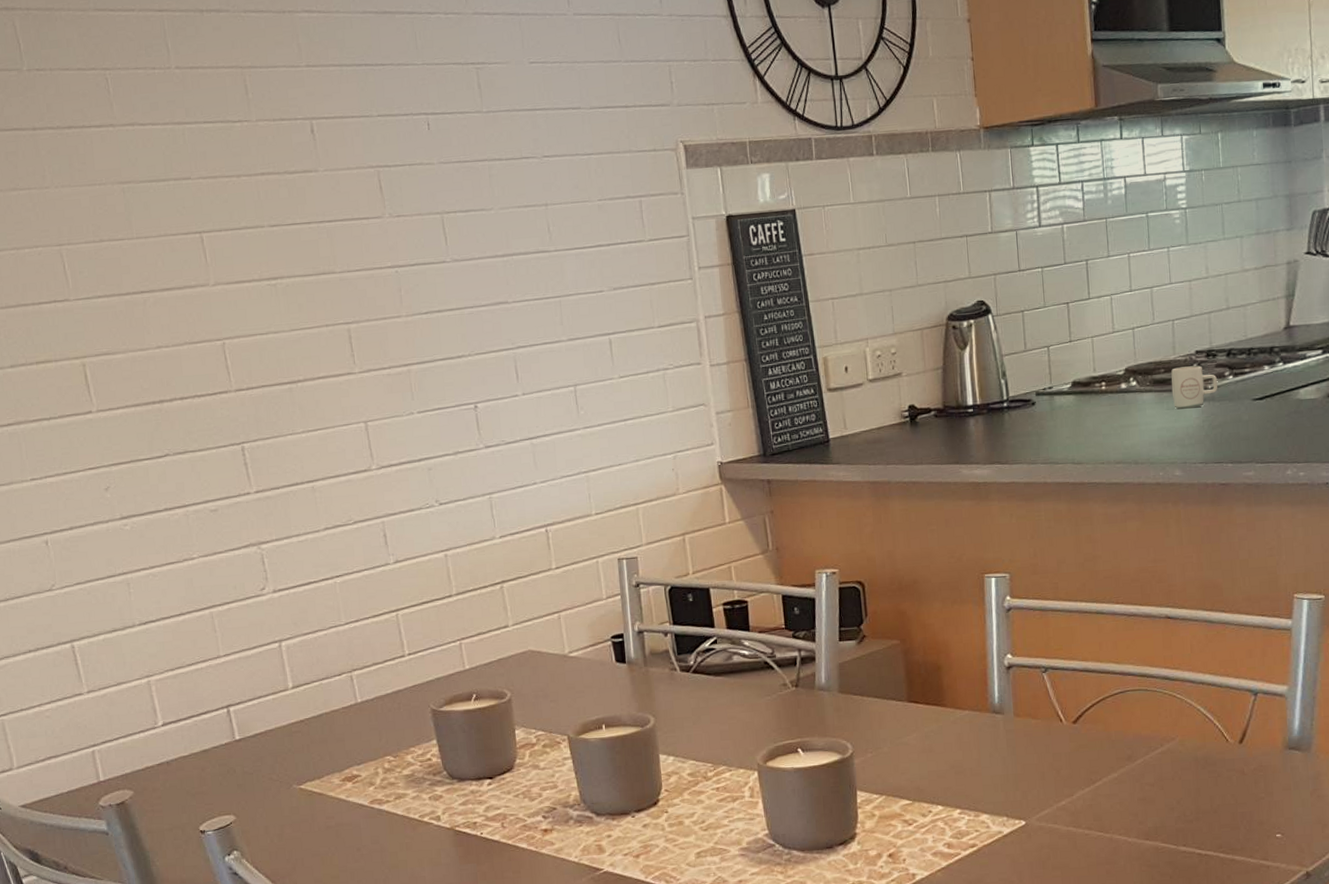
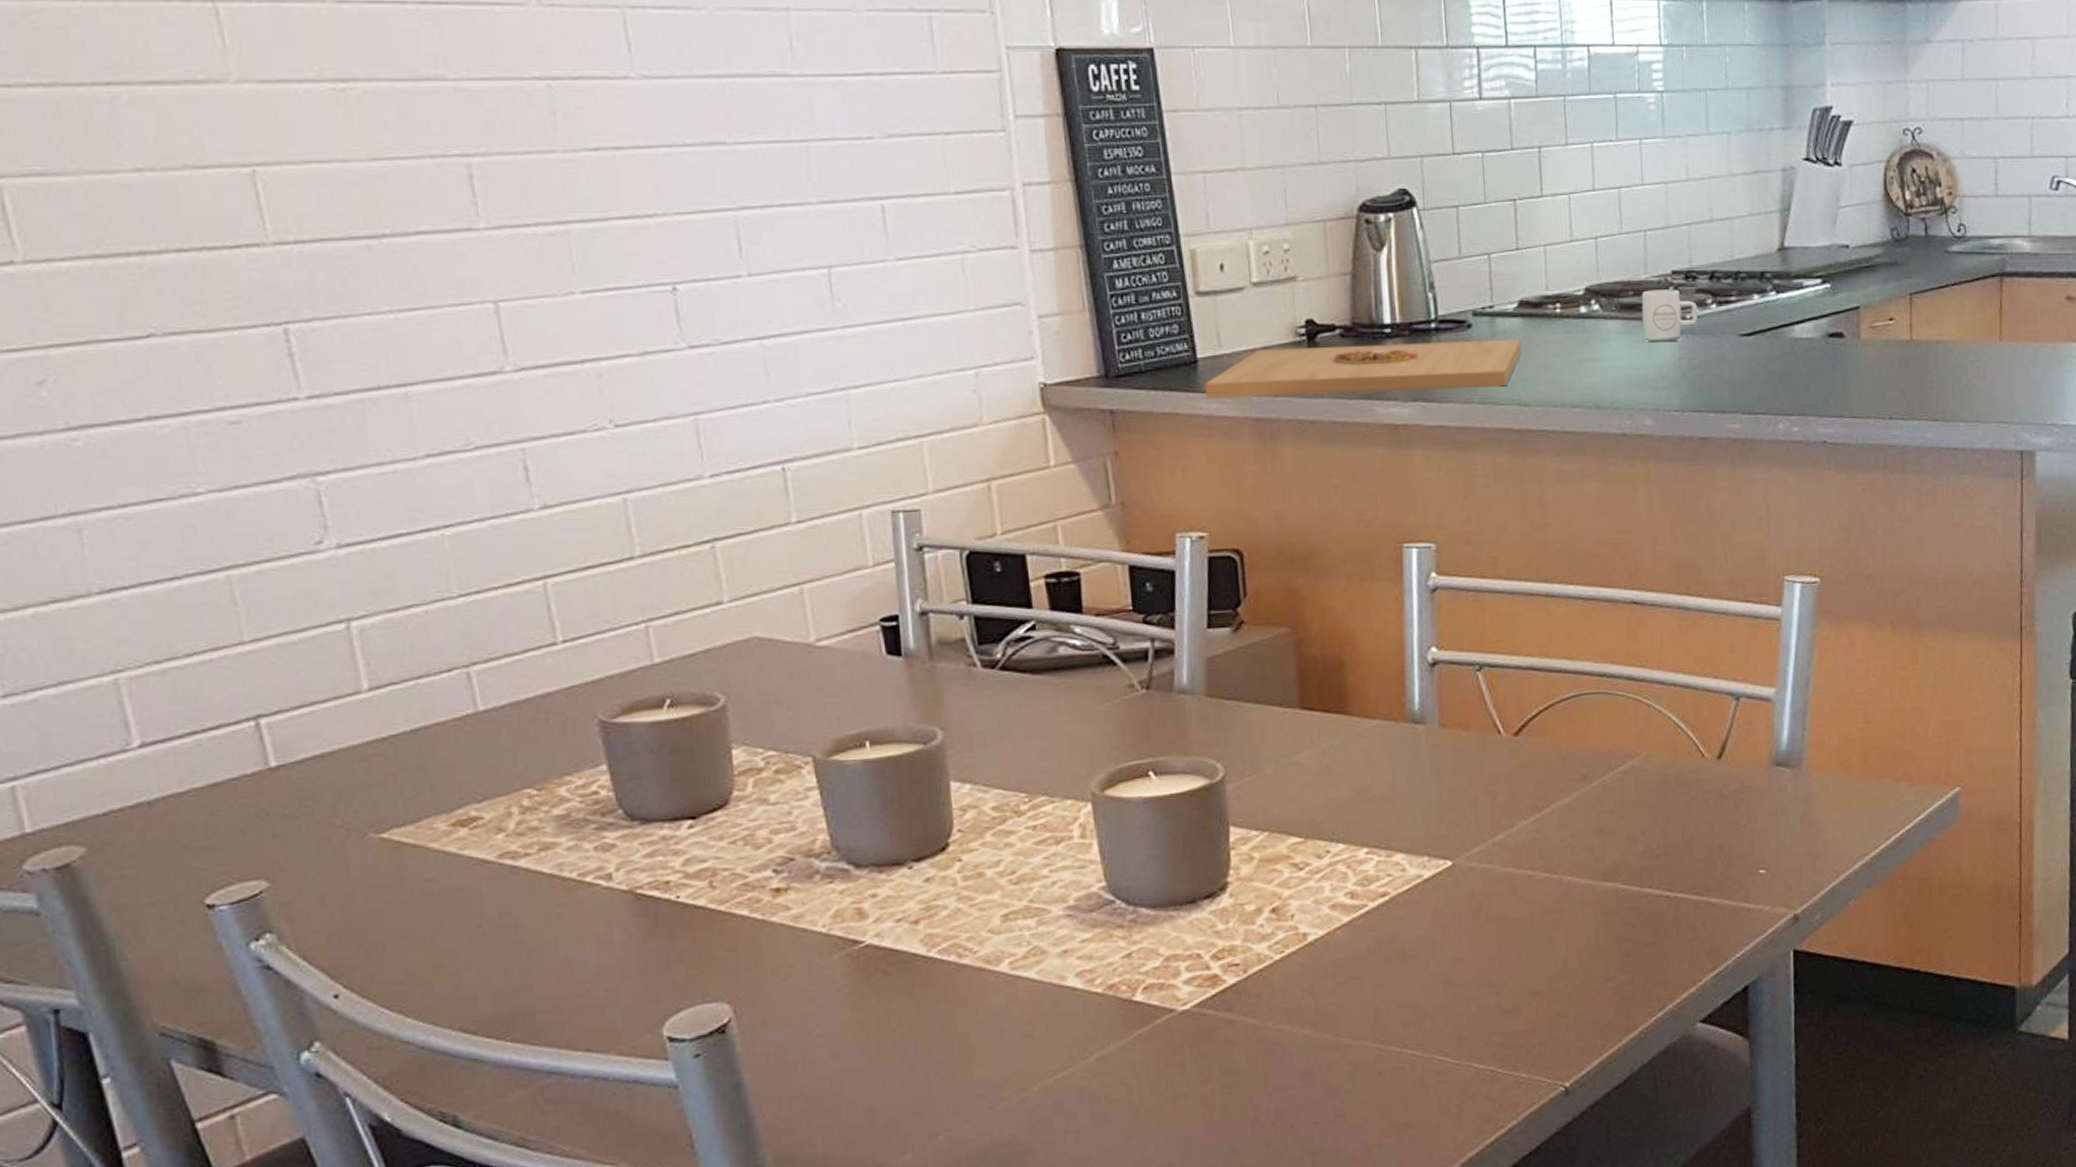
platter: none [834,412,1075,469] -> present [1204,340,1522,399]

